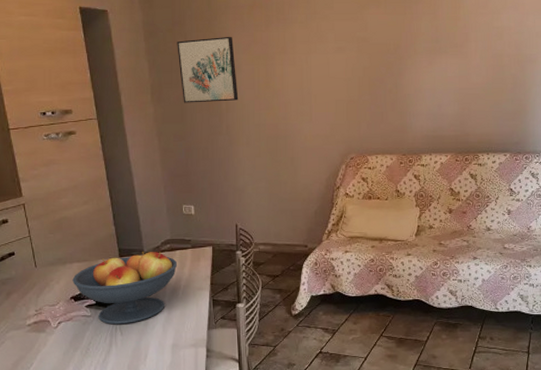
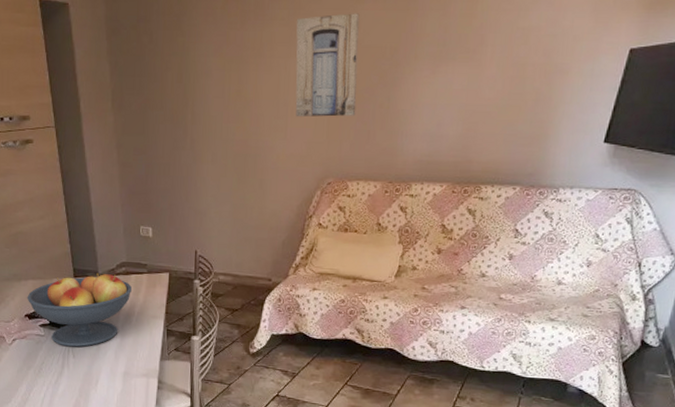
wall art: present [177,36,239,103] -> none [141,35,206,113]
wall art: none [313,17,370,103] -> present [295,13,360,117]

